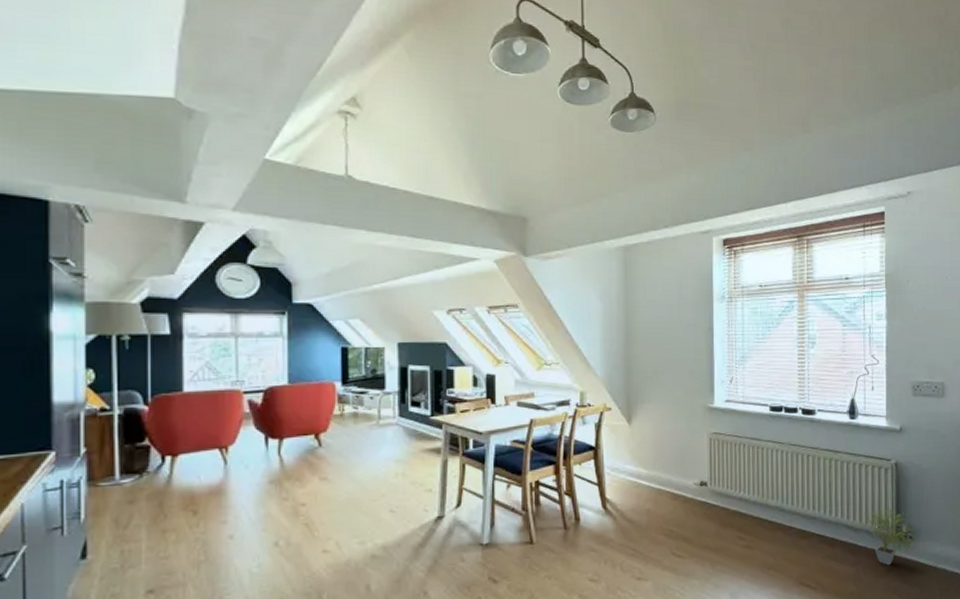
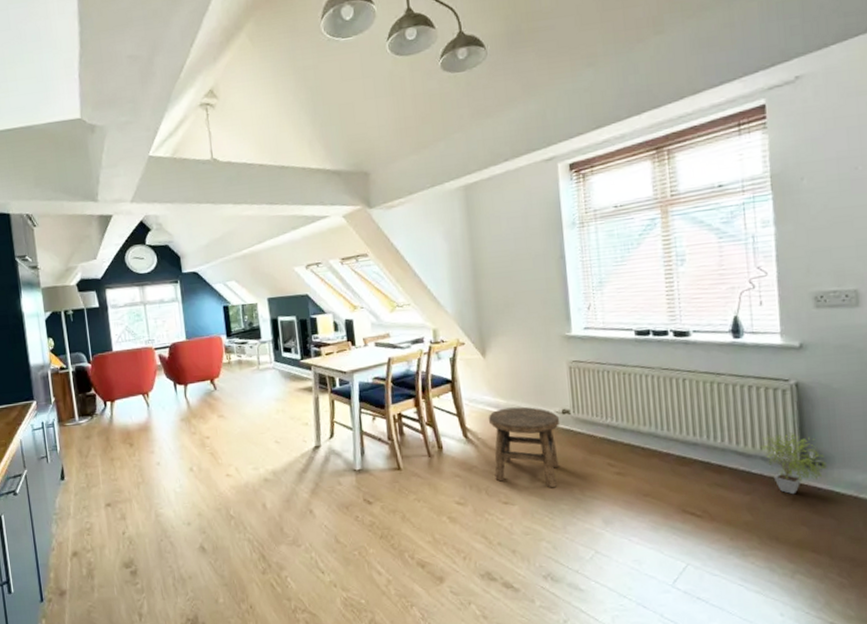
stool: none [628,477,698,562] -> present [488,406,560,488]

